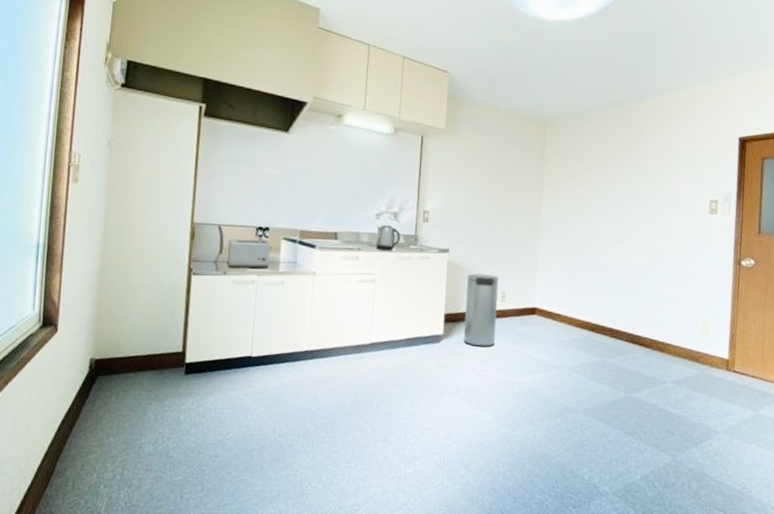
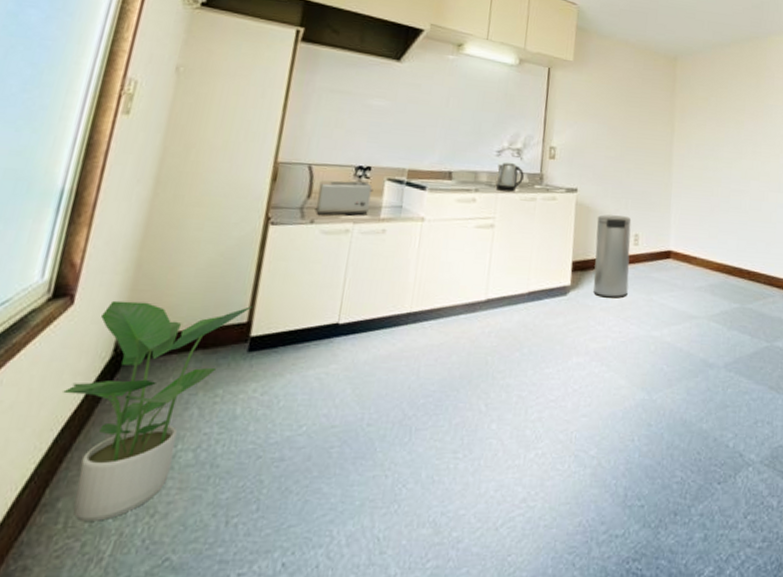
potted plant: none [59,330,186,487] -> present [63,300,253,521]

